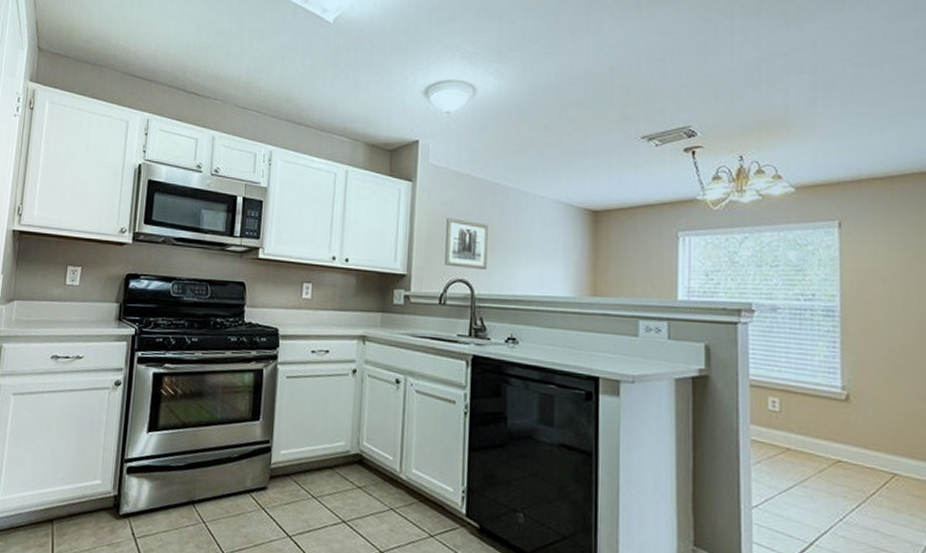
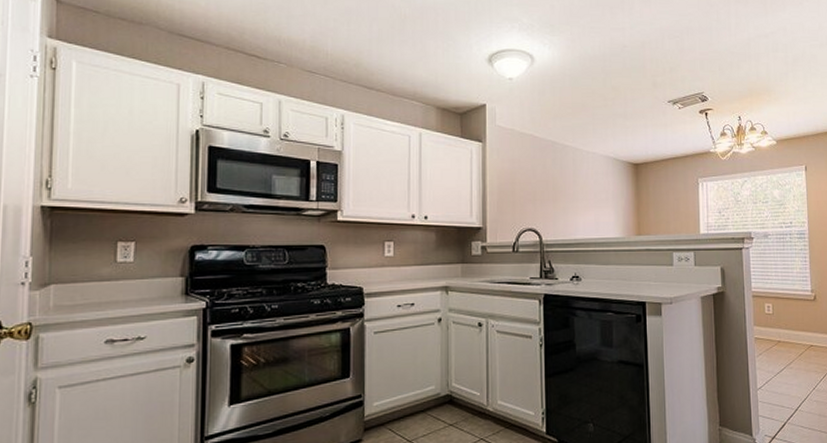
wall art: present [445,218,488,271] -> none [515,174,551,220]

